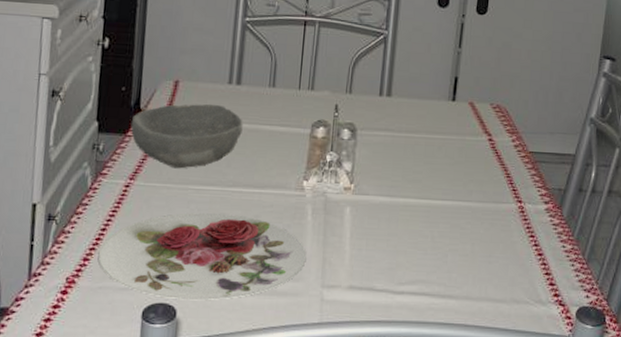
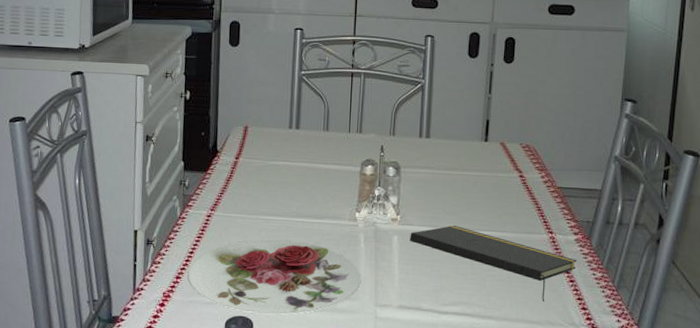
bowl: present [130,104,243,169] -> none [210,146,303,202]
notepad: none [364,194,546,279] -> present [410,225,577,303]

